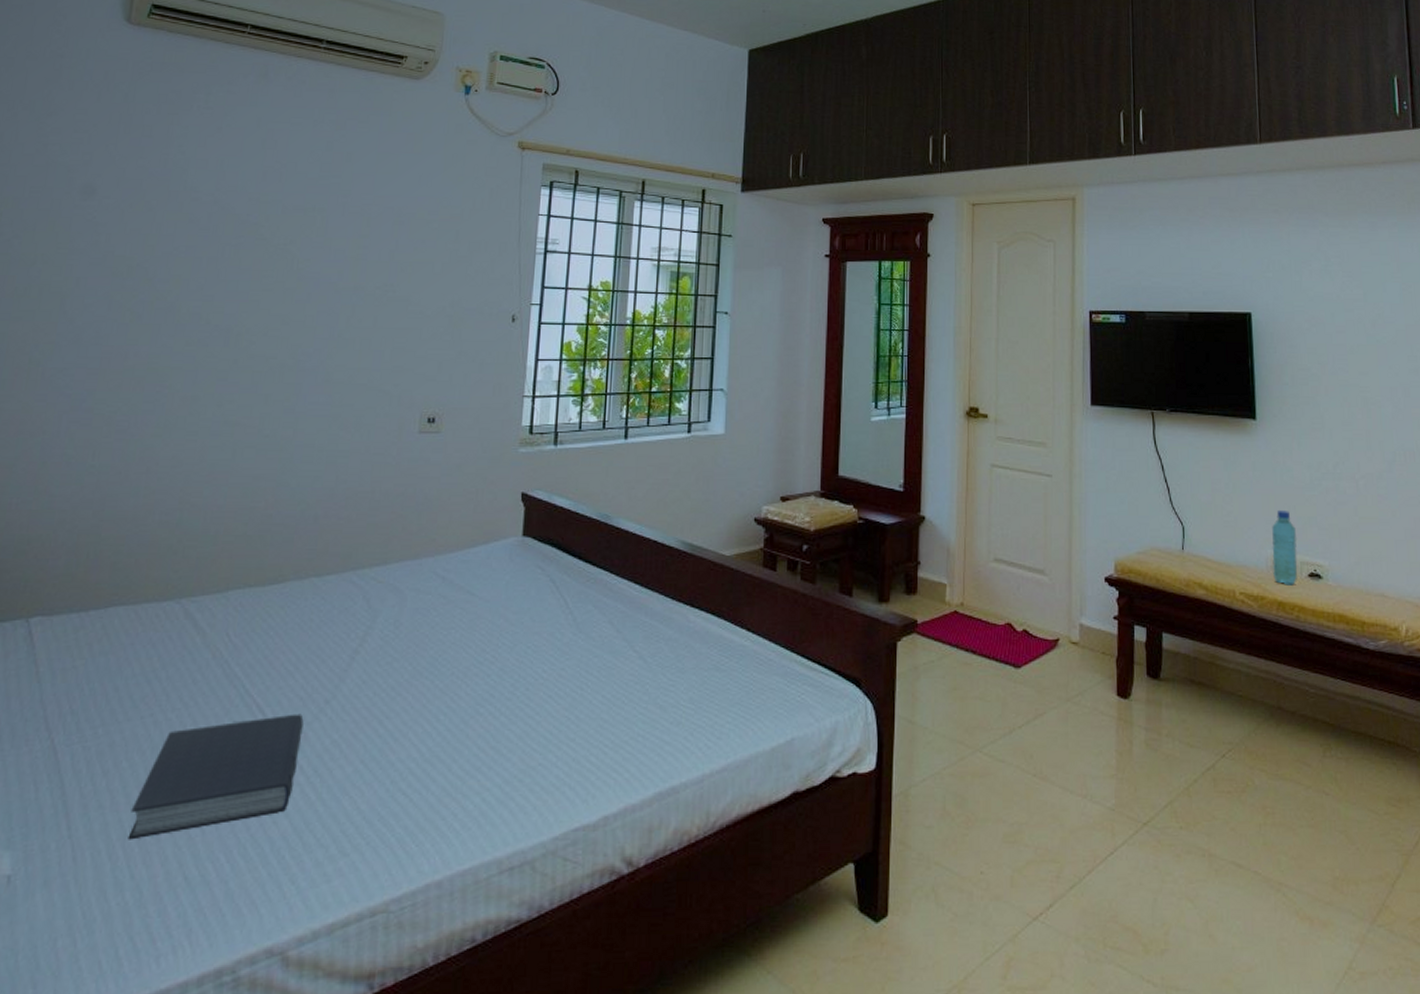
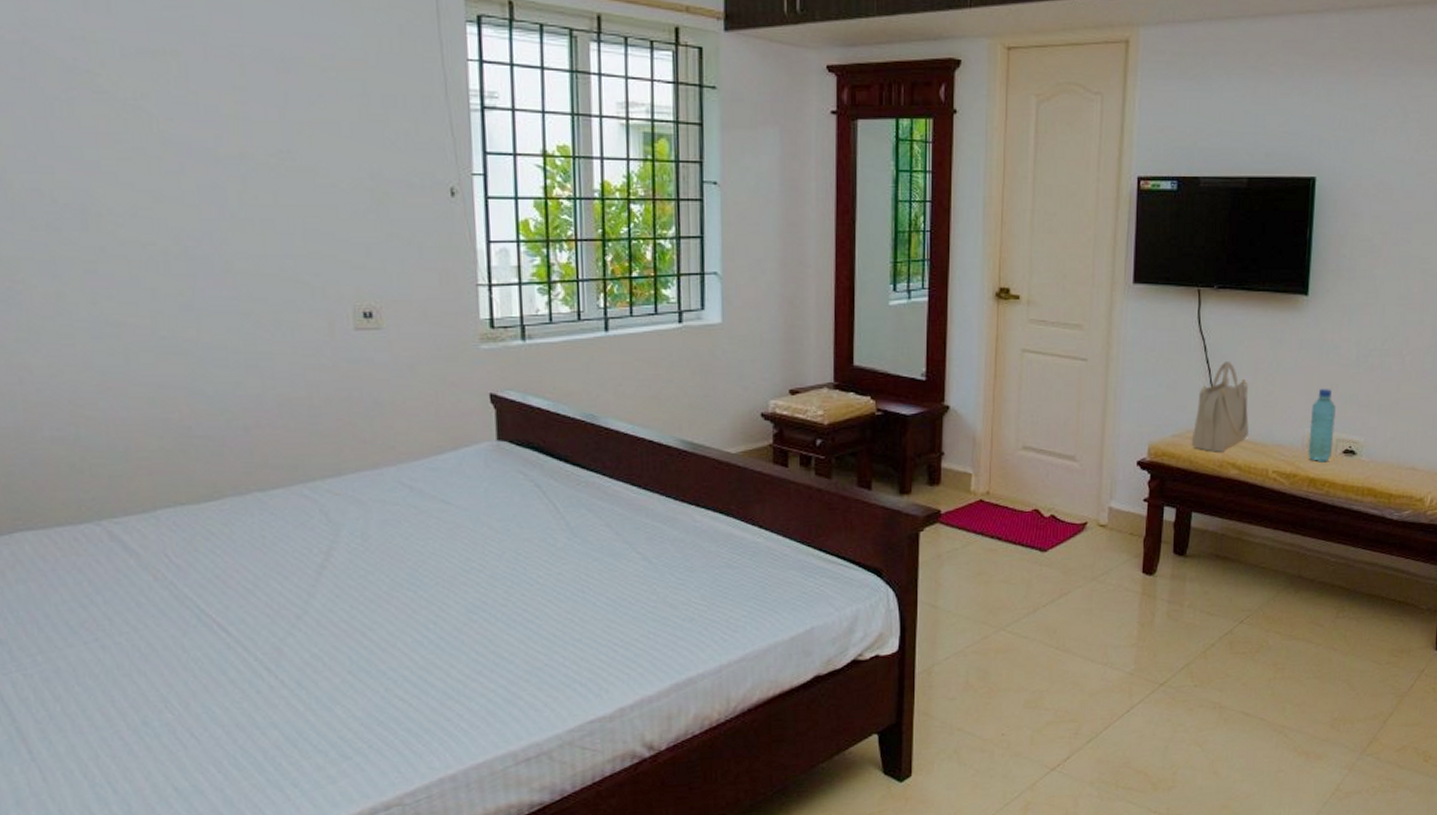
book: present [128,714,304,840] -> none [97,630,277,759]
handbag: none [1156,481,1212,571] -> present [1191,361,1249,452]

